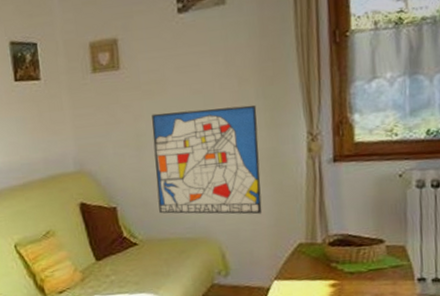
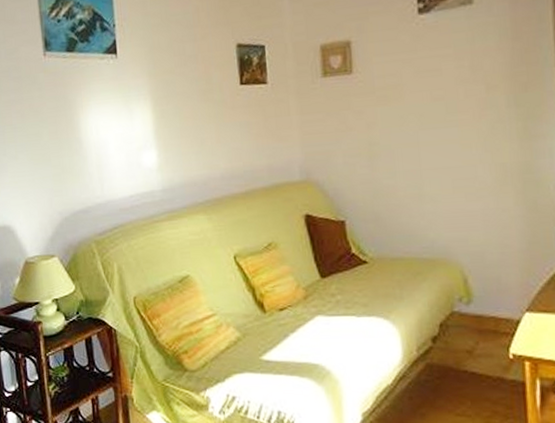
wall art: present [152,105,262,215] -> none [386,113,512,236]

